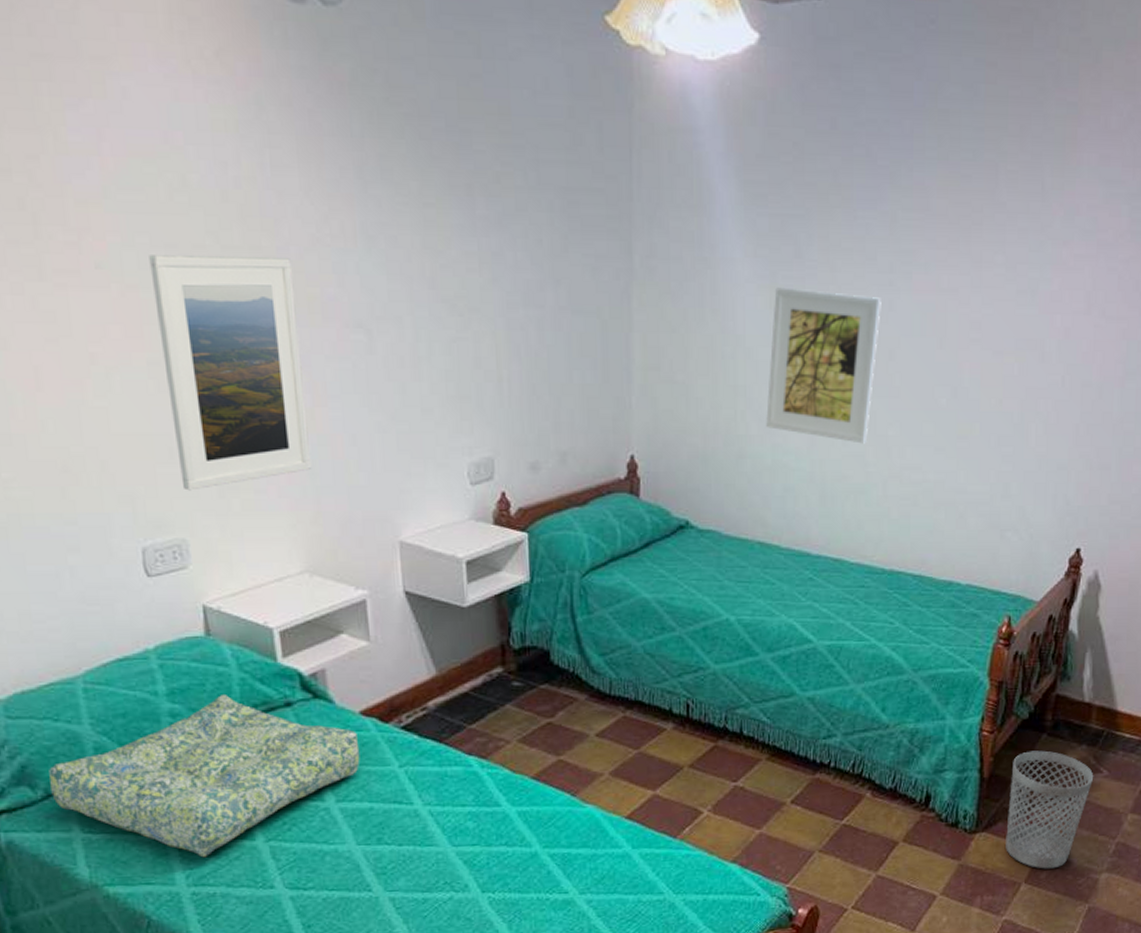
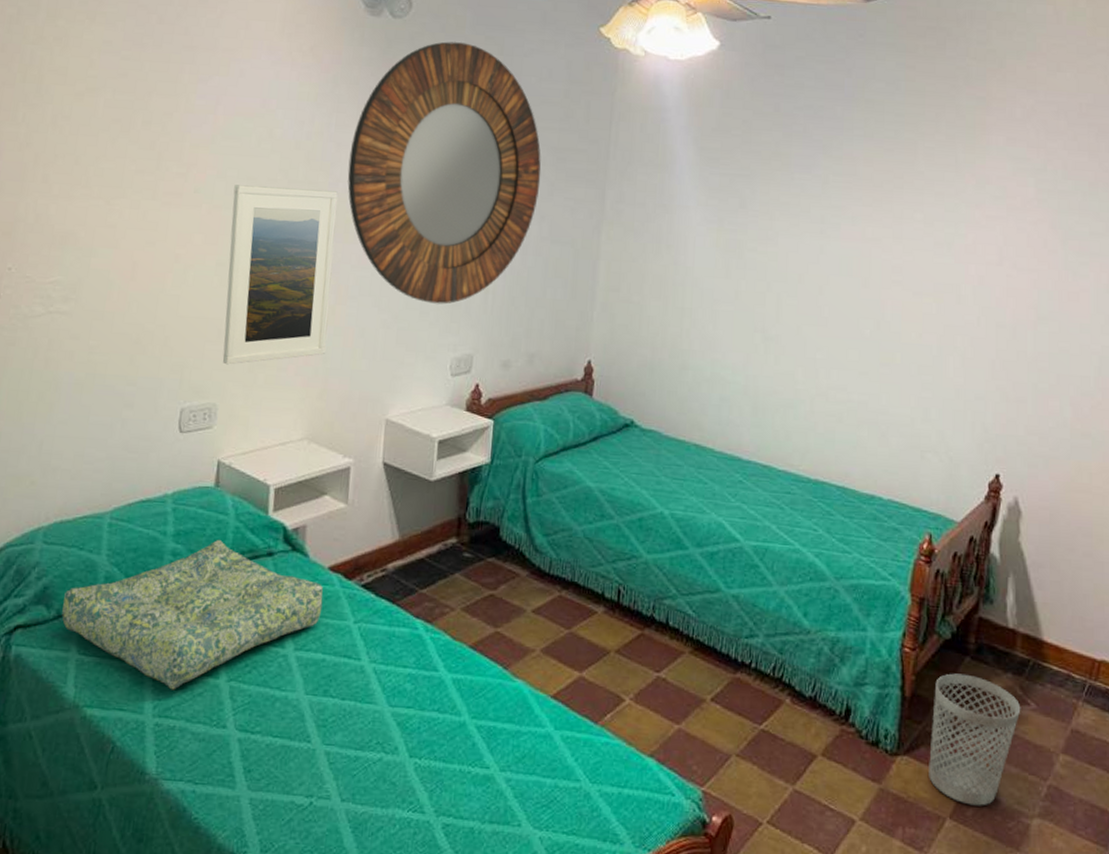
home mirror: none [296,40,551,398] -> present [347,41,541,304]
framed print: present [766,287,881,444] -> none [707,230,813,364]

